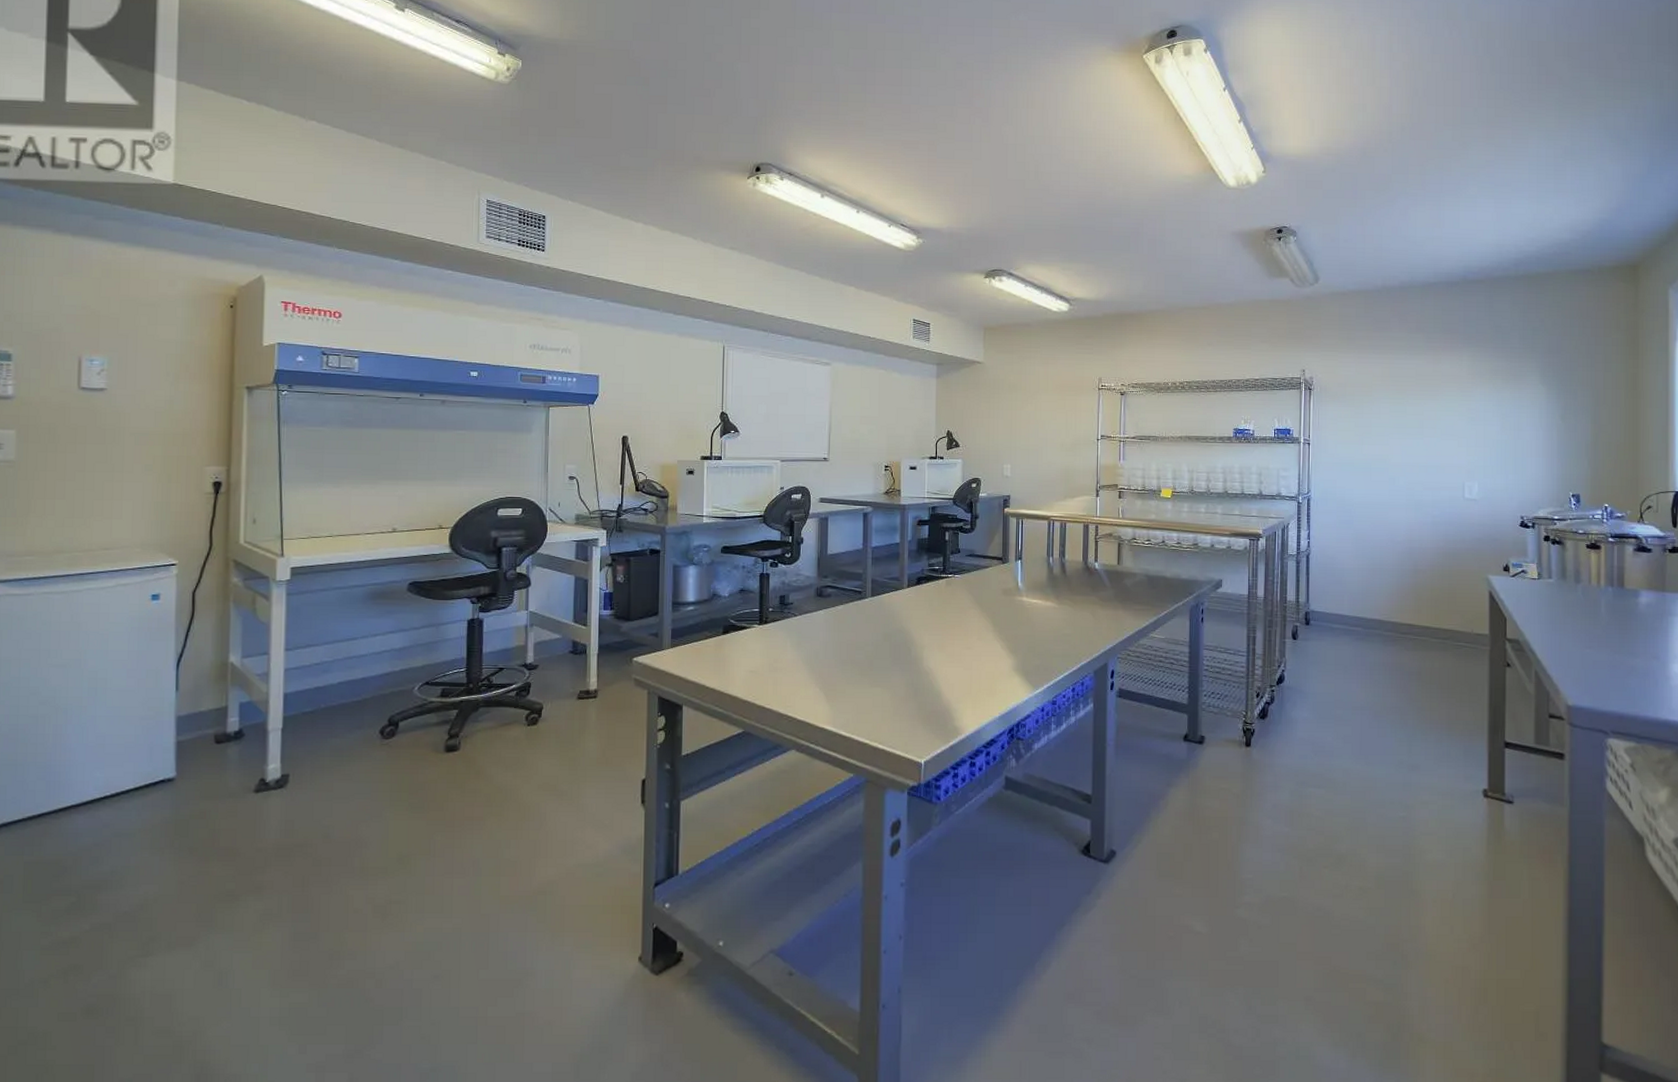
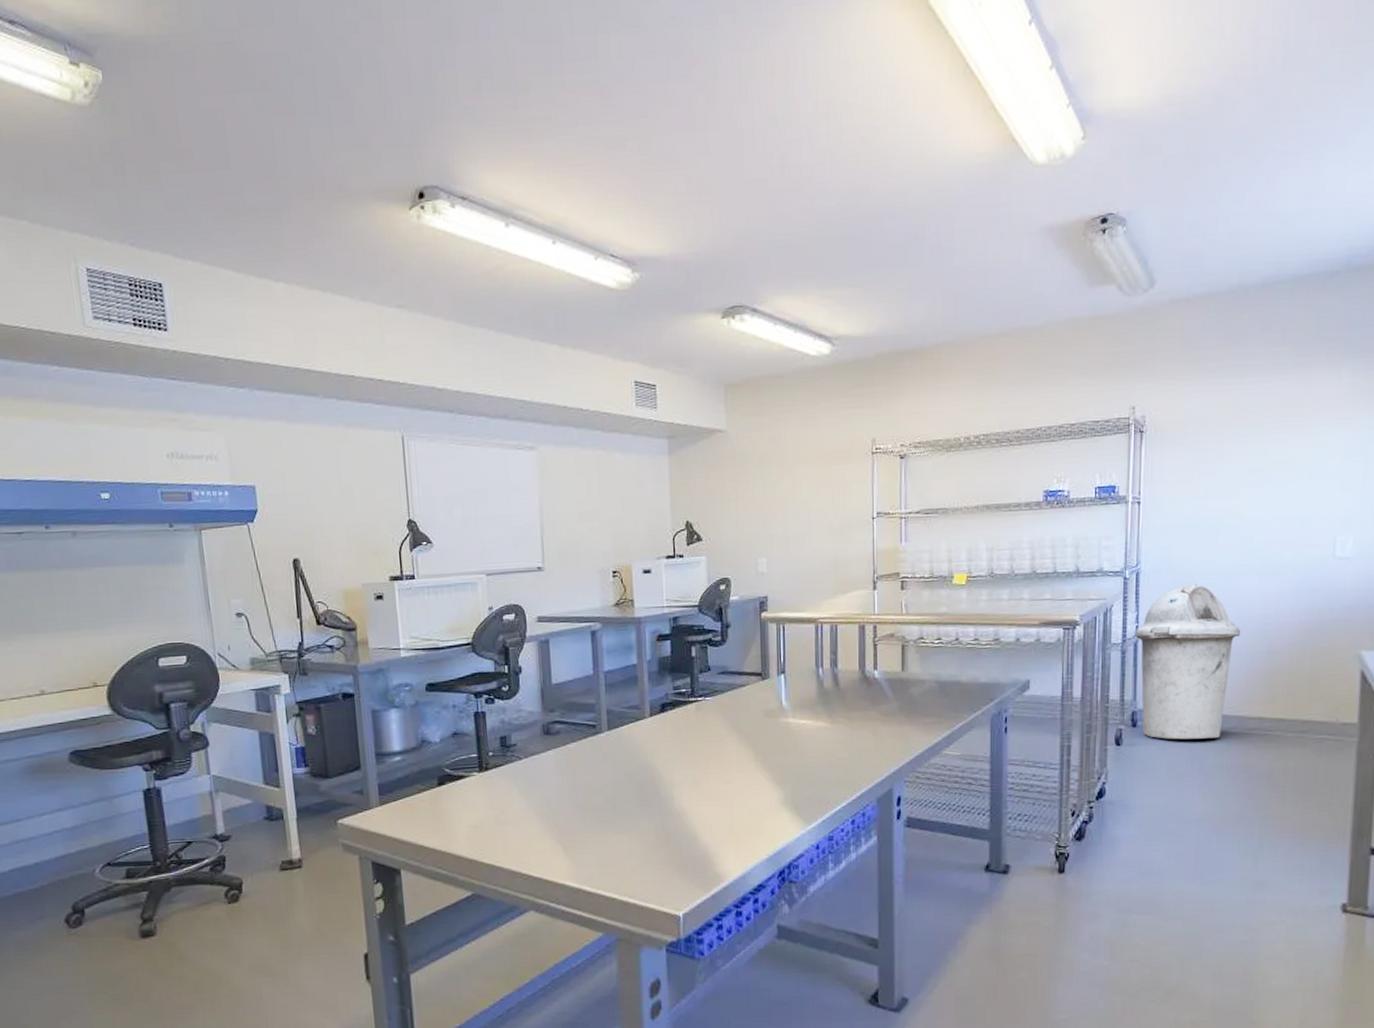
trash can: none [1308,511,1392,640] -> present [1136,584,1241,740]

